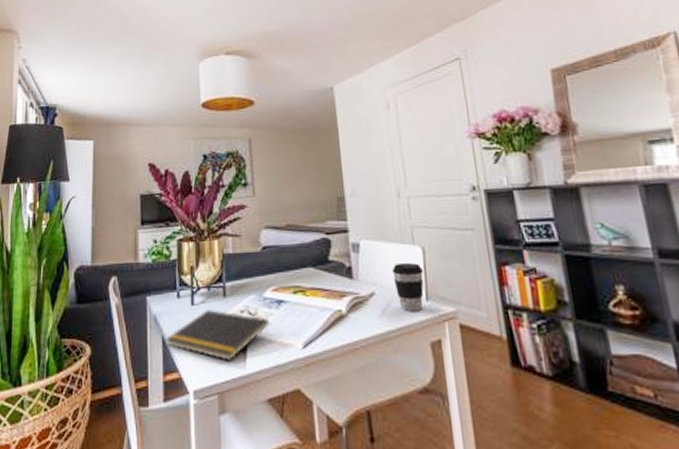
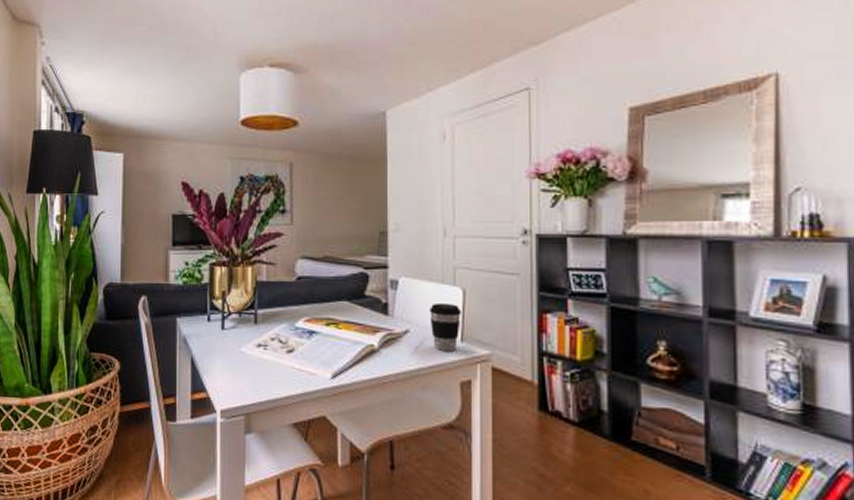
notepad: present [165,310,270,361] -> none [194,335,300,385]

